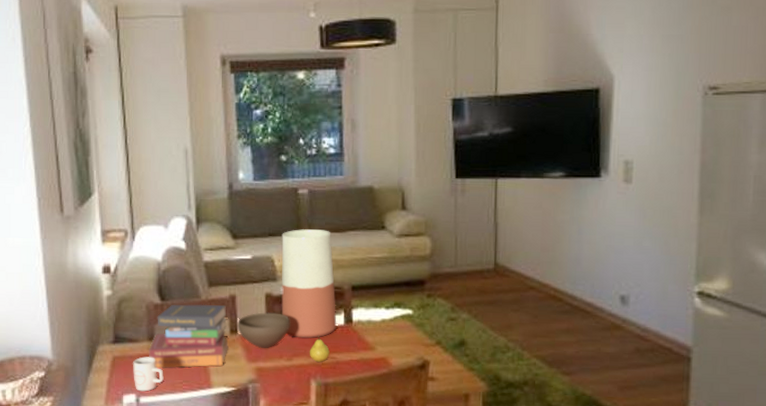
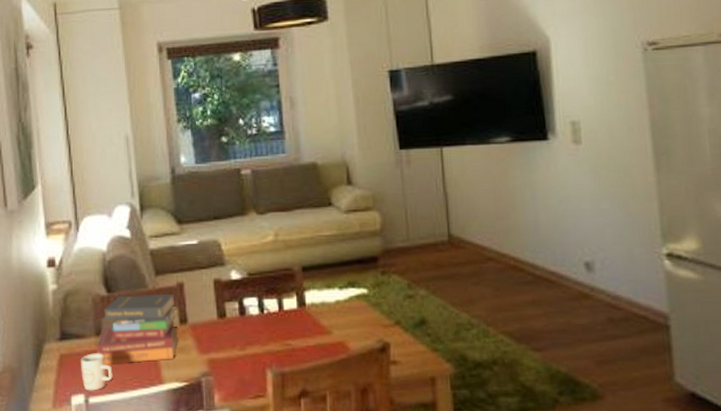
bowl: present [236,312,291,348] -> none [186,299,242,338]
vase: present [281,229,337,338] -> none [227,210,290,324]
fruit: present [309,335,330,362] -> none [262,320,284,350]

